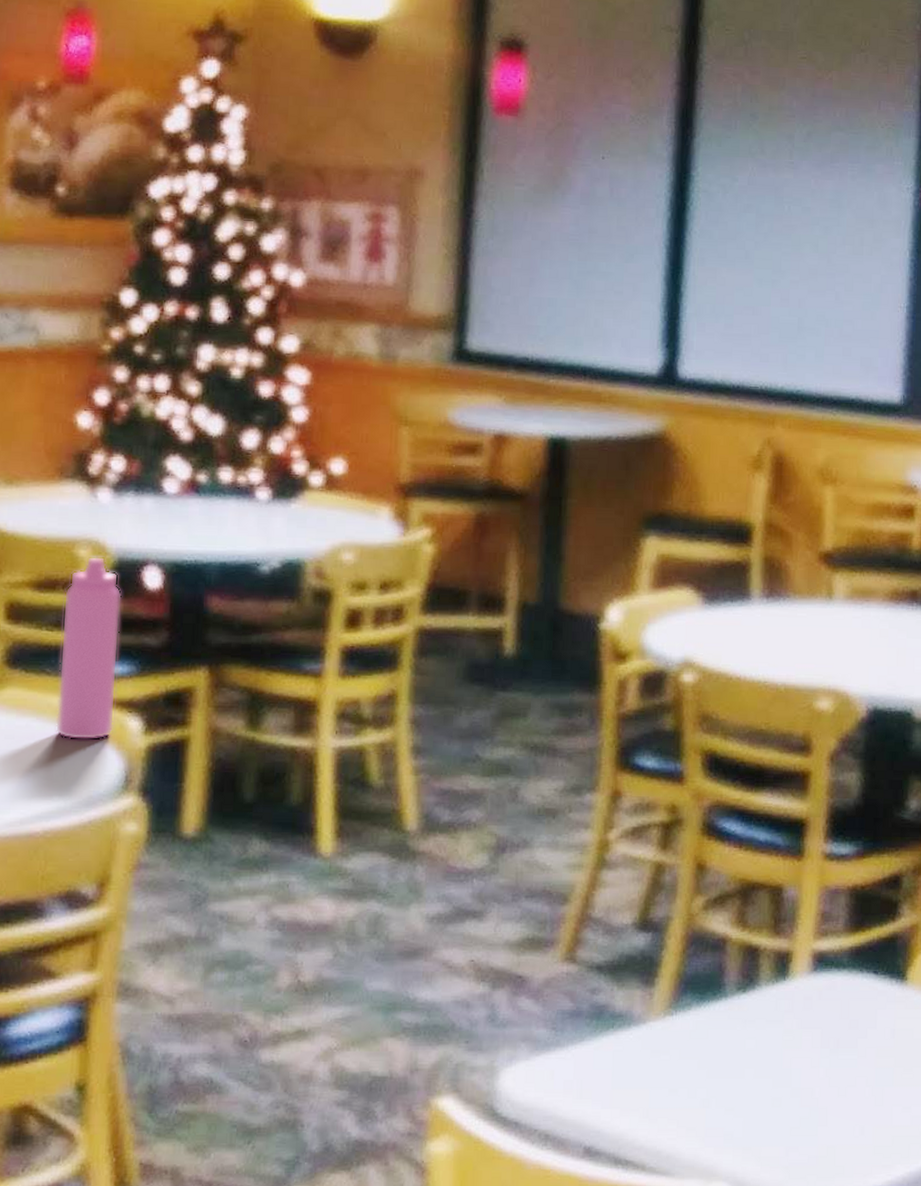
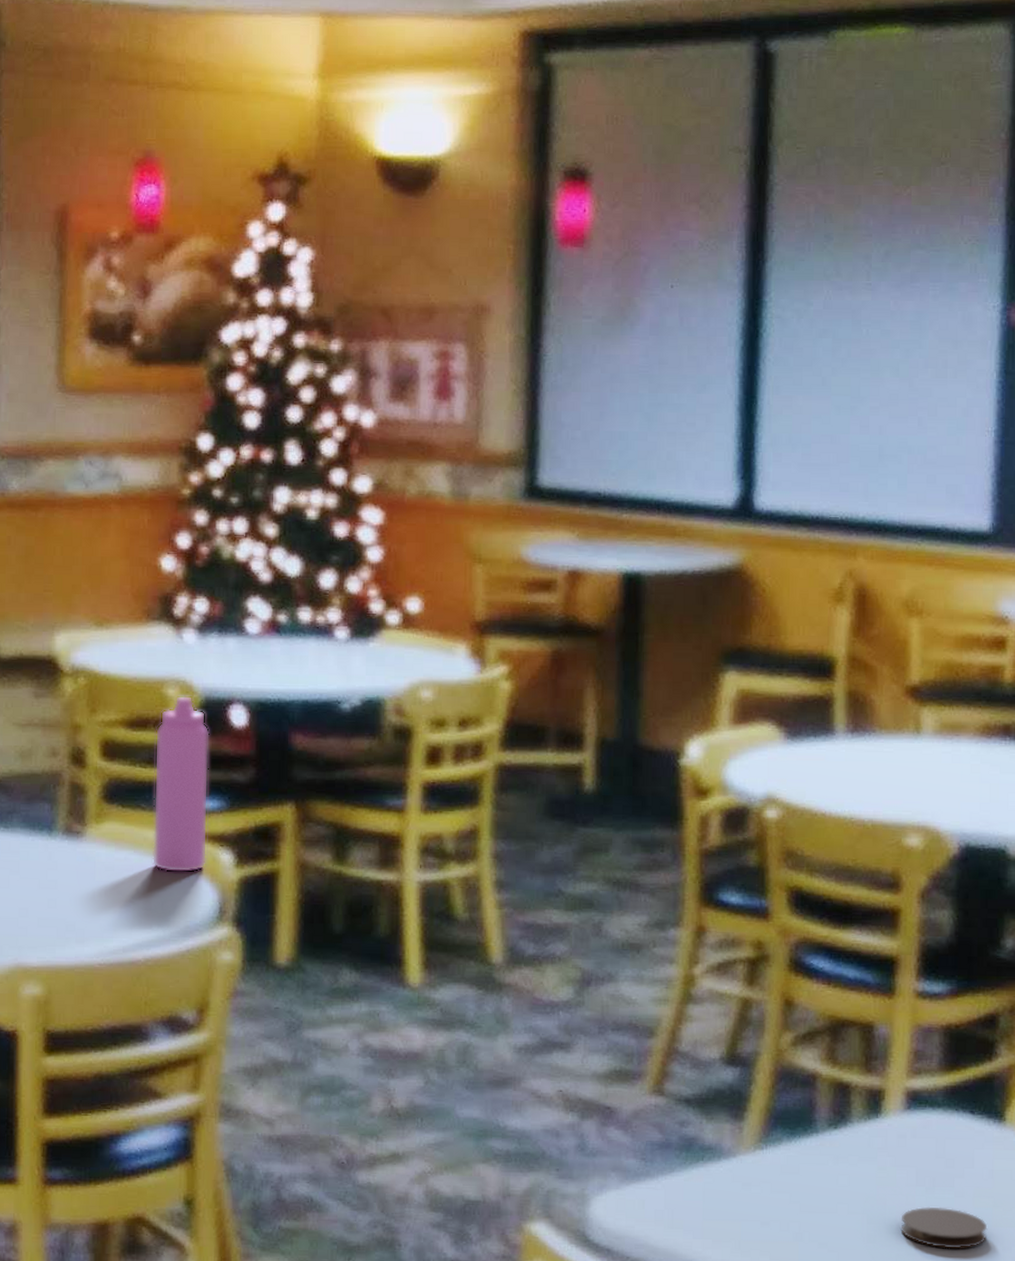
coaster: none [805,1068,889,1110] -> present [900,1206,988,1249]

